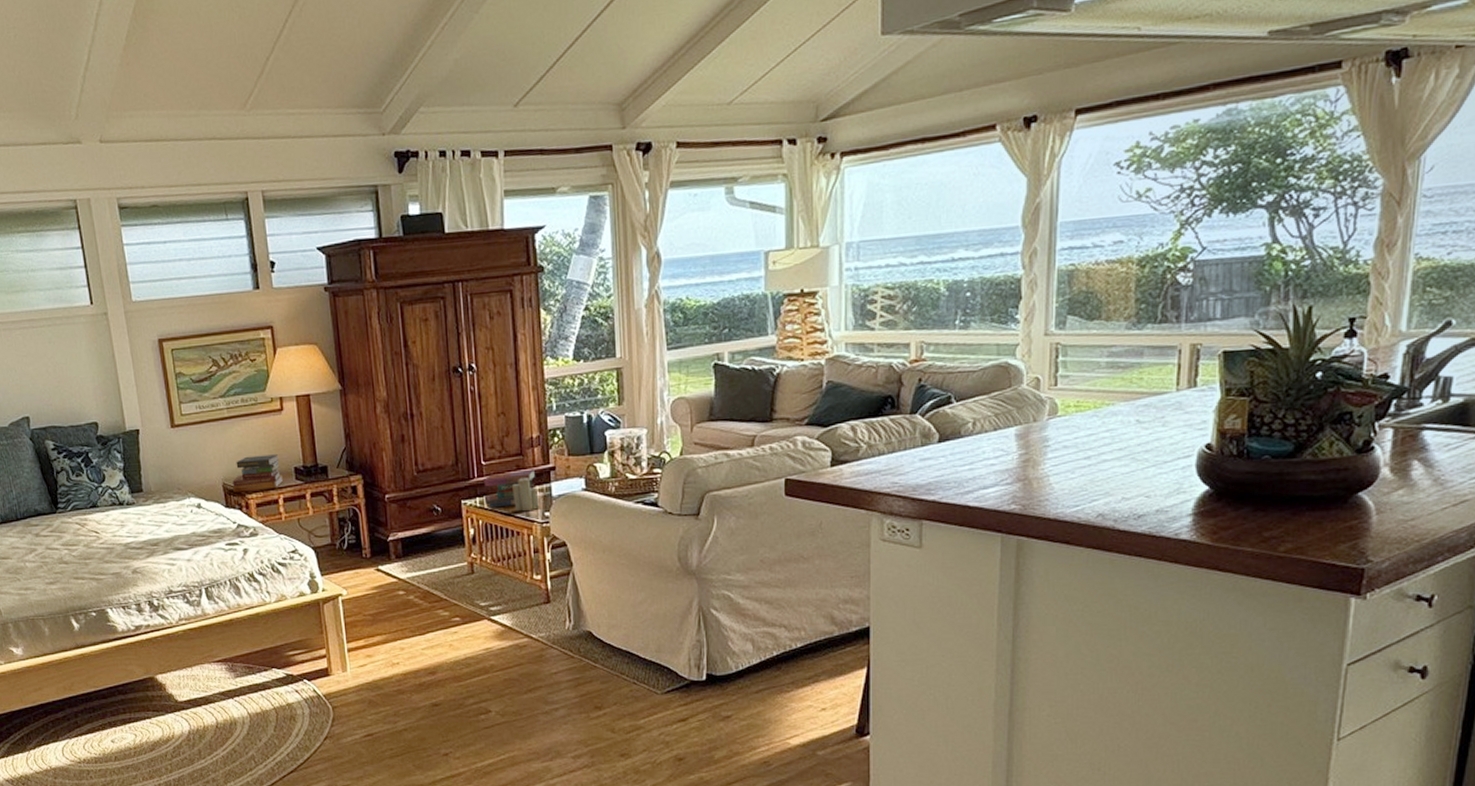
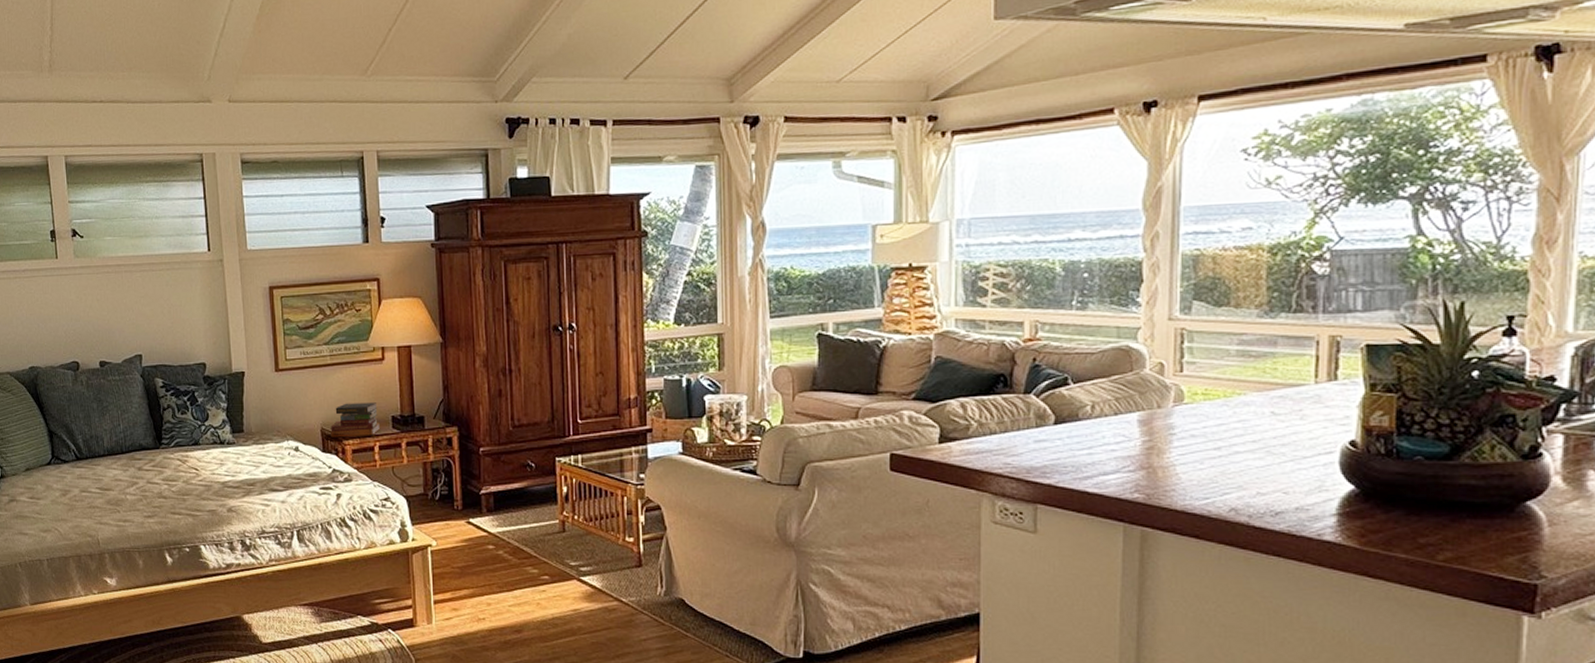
books: present [484,469,535,508] -> none [578,430,631,467]
candle: present [511,475,539,512] -> none [607,436,635,472]

